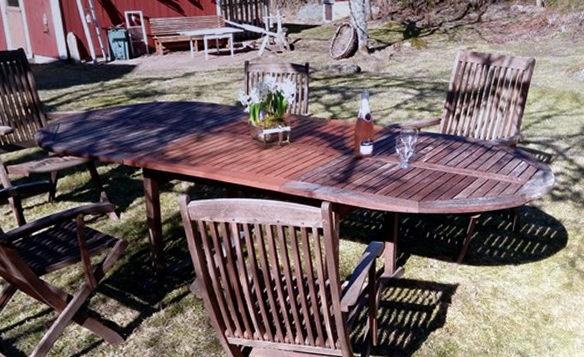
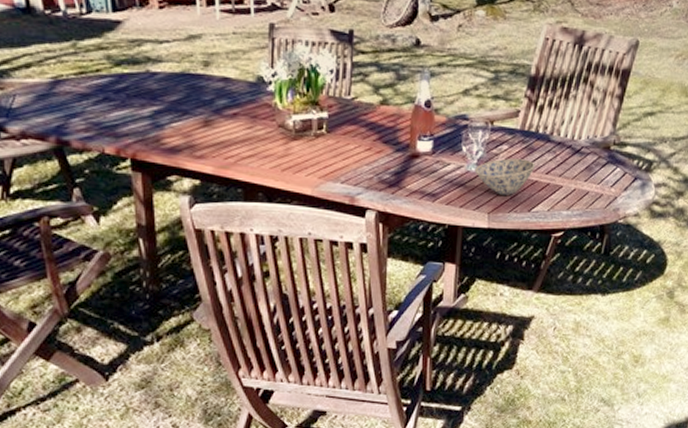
bowl: none [406,157,455,186] -> present [474,158,536,195]

